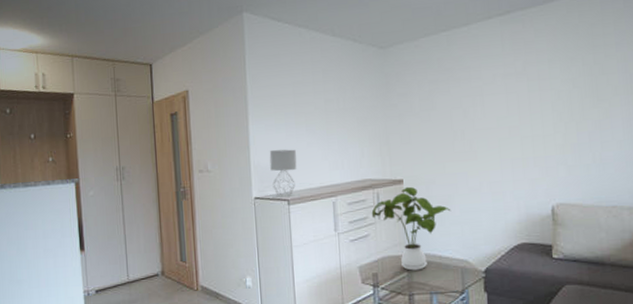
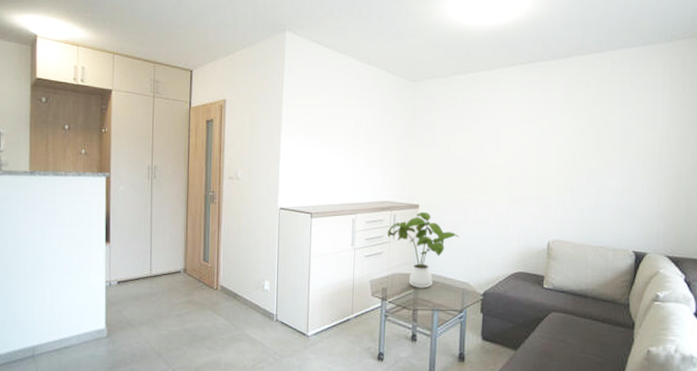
table lamp: present [269,149,297,197] -> none [297,165,323,210]

